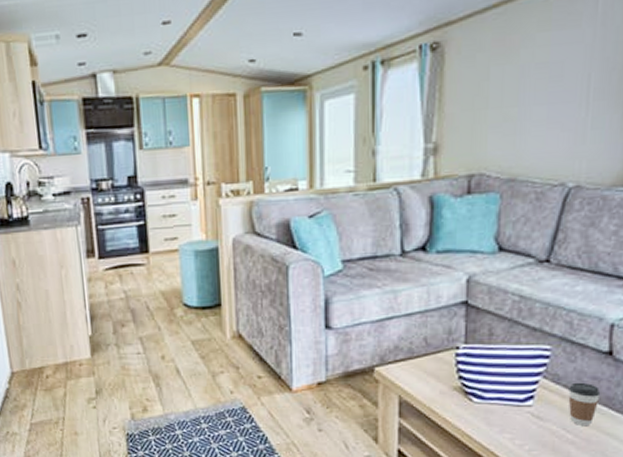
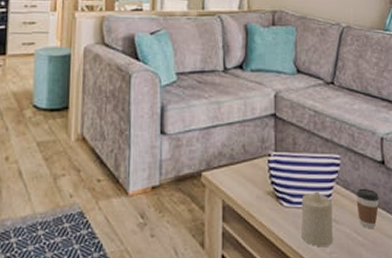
candle: none [493,386,536,444] -> present [300,191,333,247]

